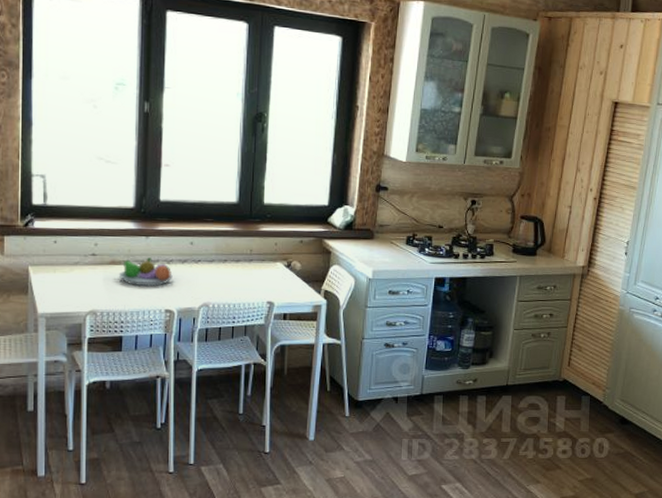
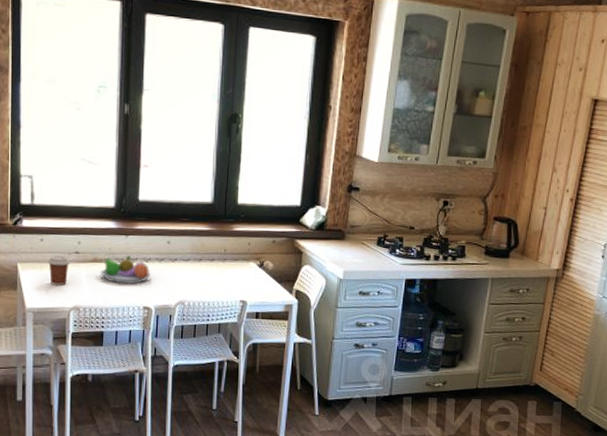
coffee cup: none [61,257,87,289] -> present [47,255,71,285]

